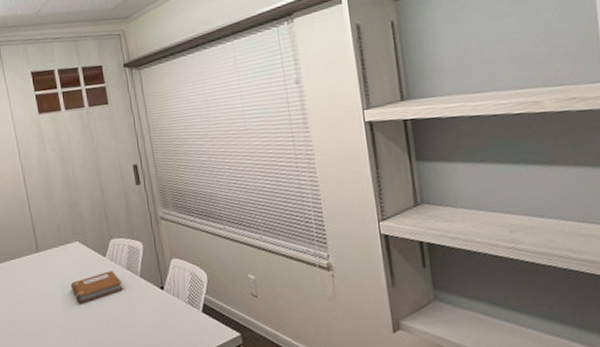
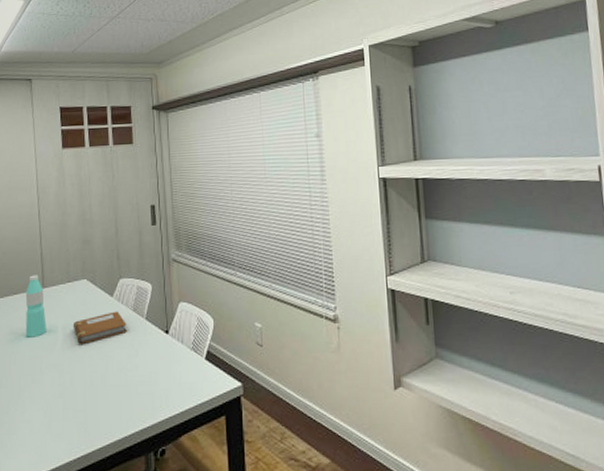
water bottle: none [21,240,46,300] -> present [25,275,46,338]

